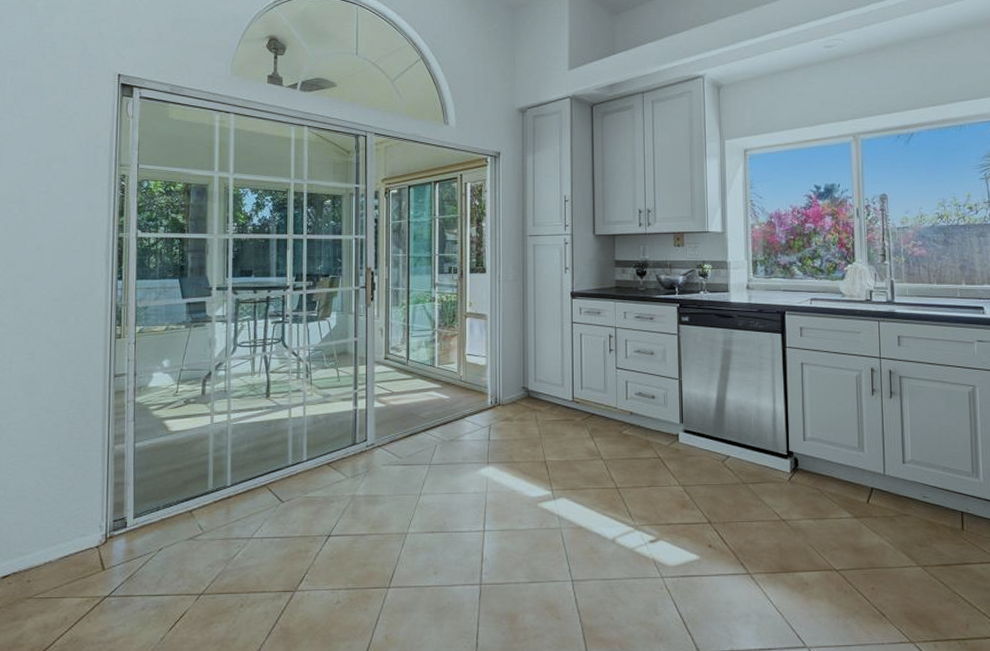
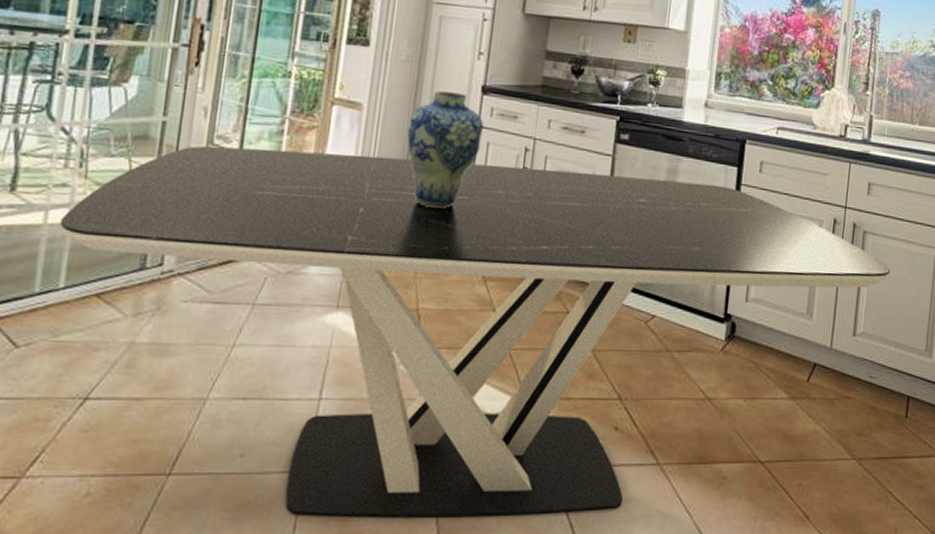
dining table: none [298,349,930,619] -> present [58,145,891,519]
vase: none [521,300,576,385] -> present [407,91,484,208]

